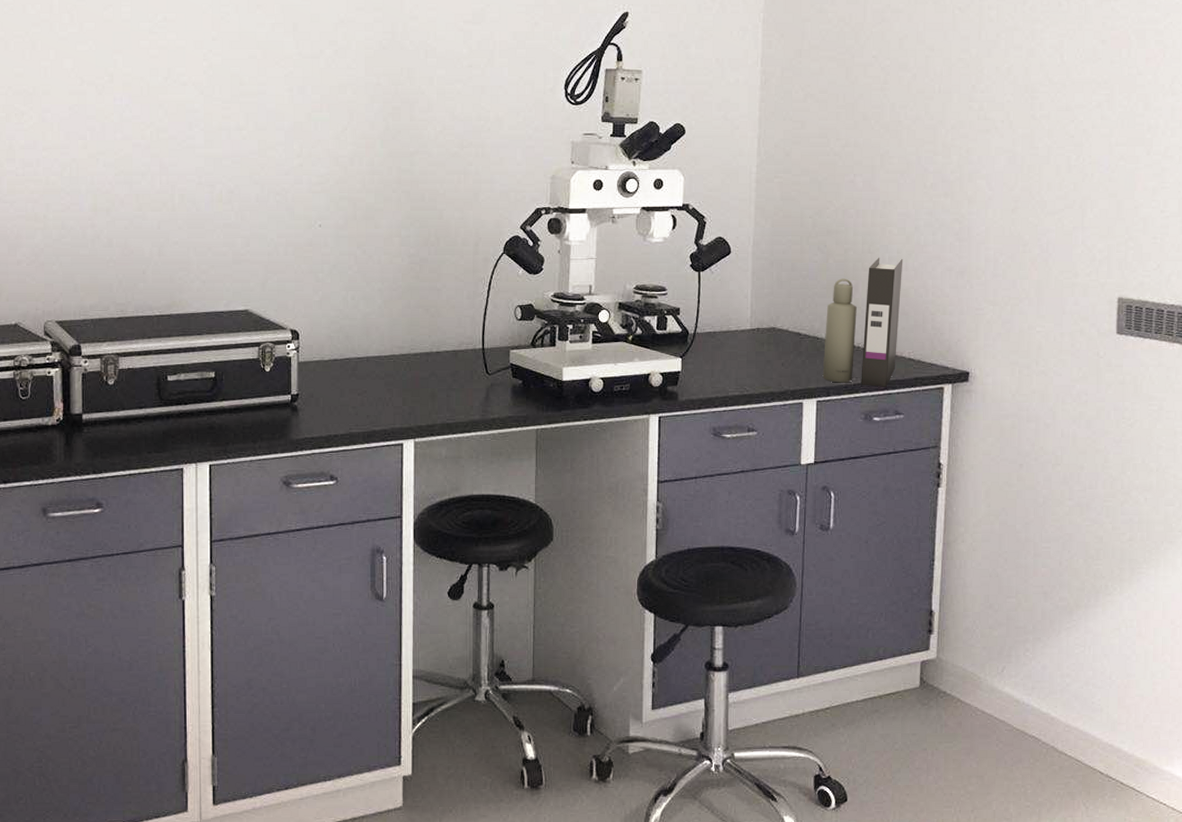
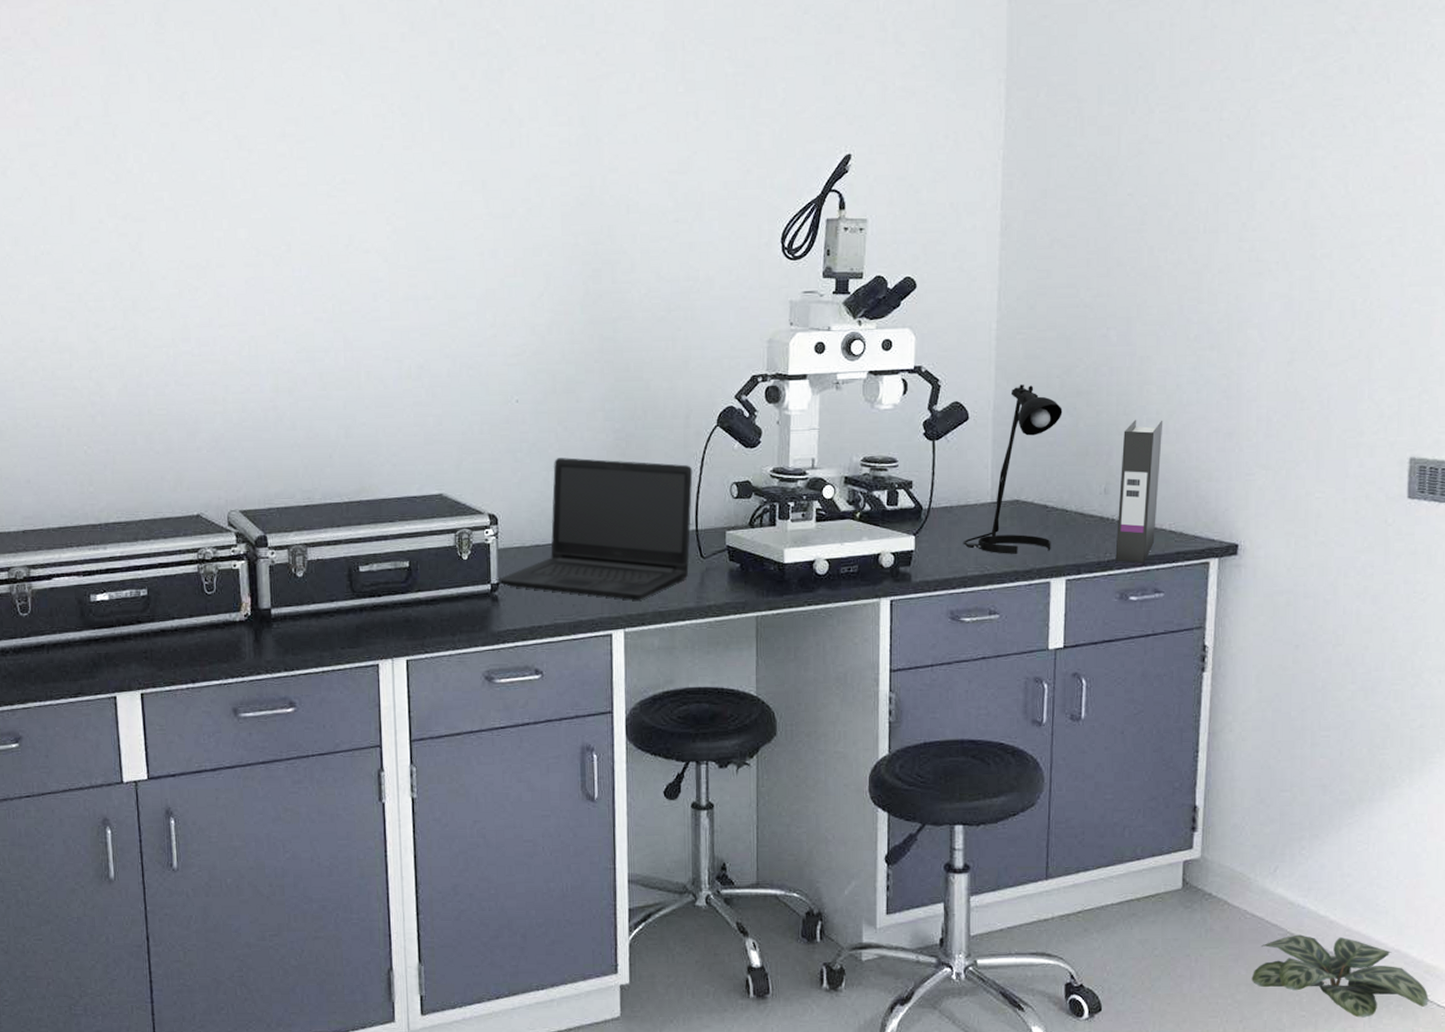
laptop: none [299,279,481,413] -> present [499,458,693,600]
desk lamp: none [725,223,814,377] -> present [963,384,1063,554]
bottle: present [822,278,857,383] -> none [1072,444,1111,559]
plant: none [982,730,1139,808] -> present [1251,934,1429,1018]

